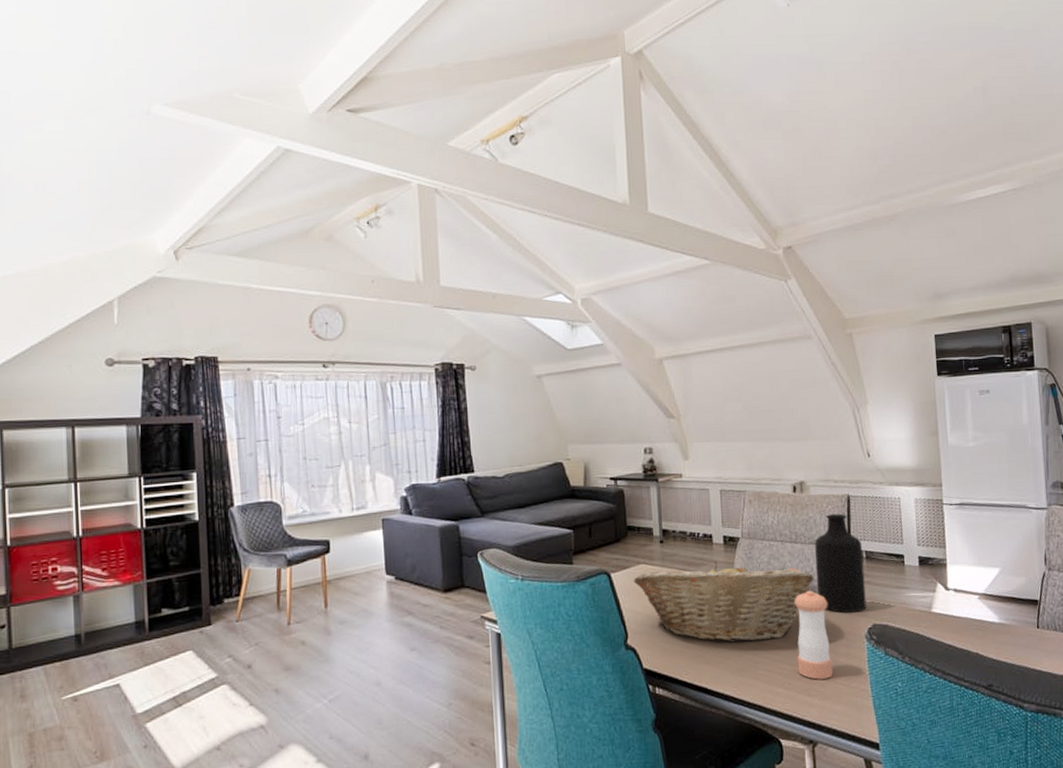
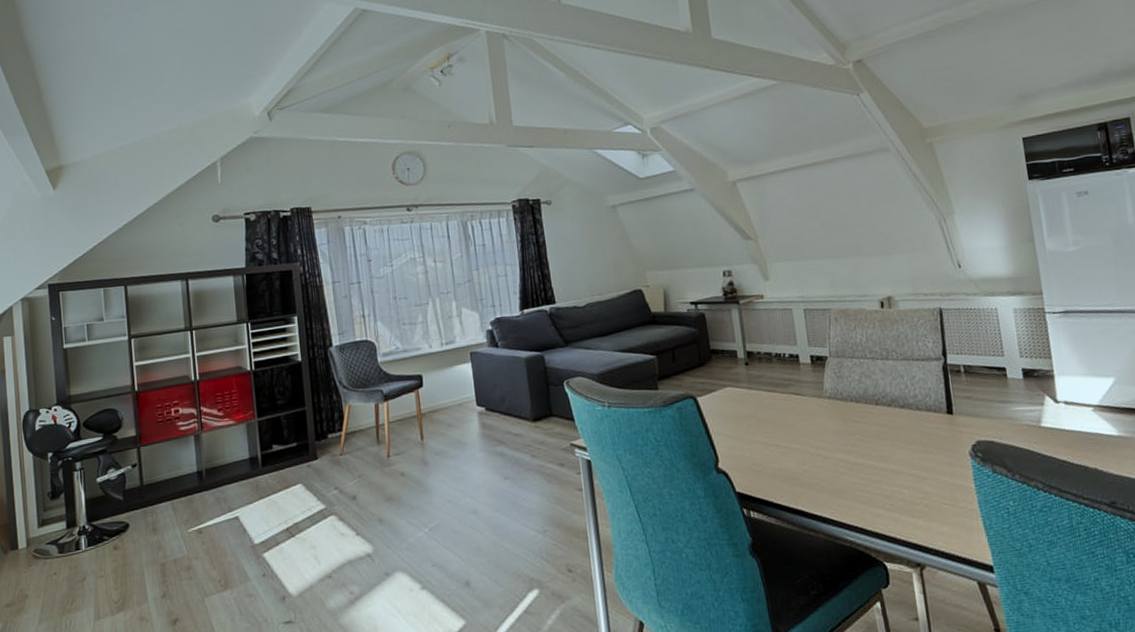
fruit basket: present [633,561,814,643] -> none [720,381,909,464]
pepper shaker: present [794,590,833,680] -> none [889,408,937,500]
bottle: present [815,513,866,613] -> none [907,327,969,430]

